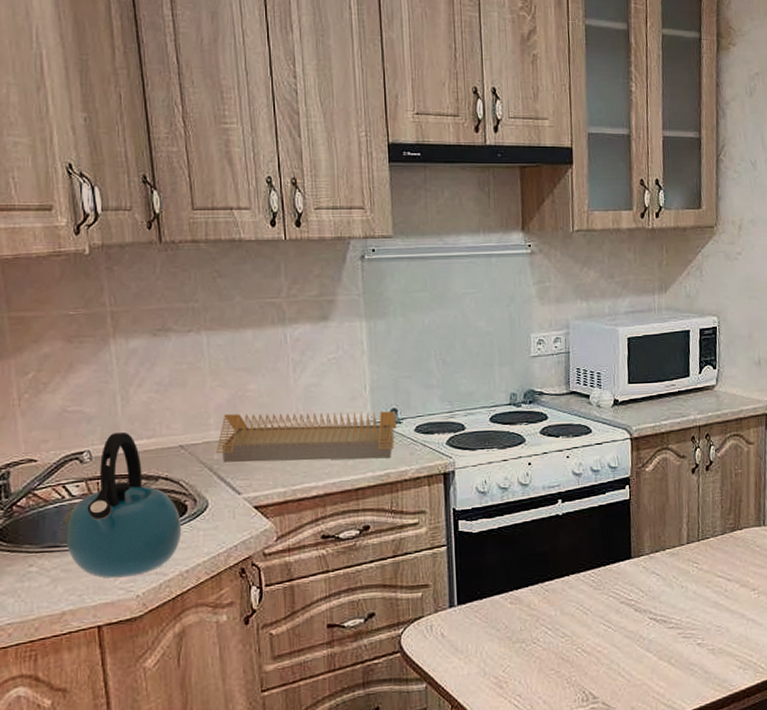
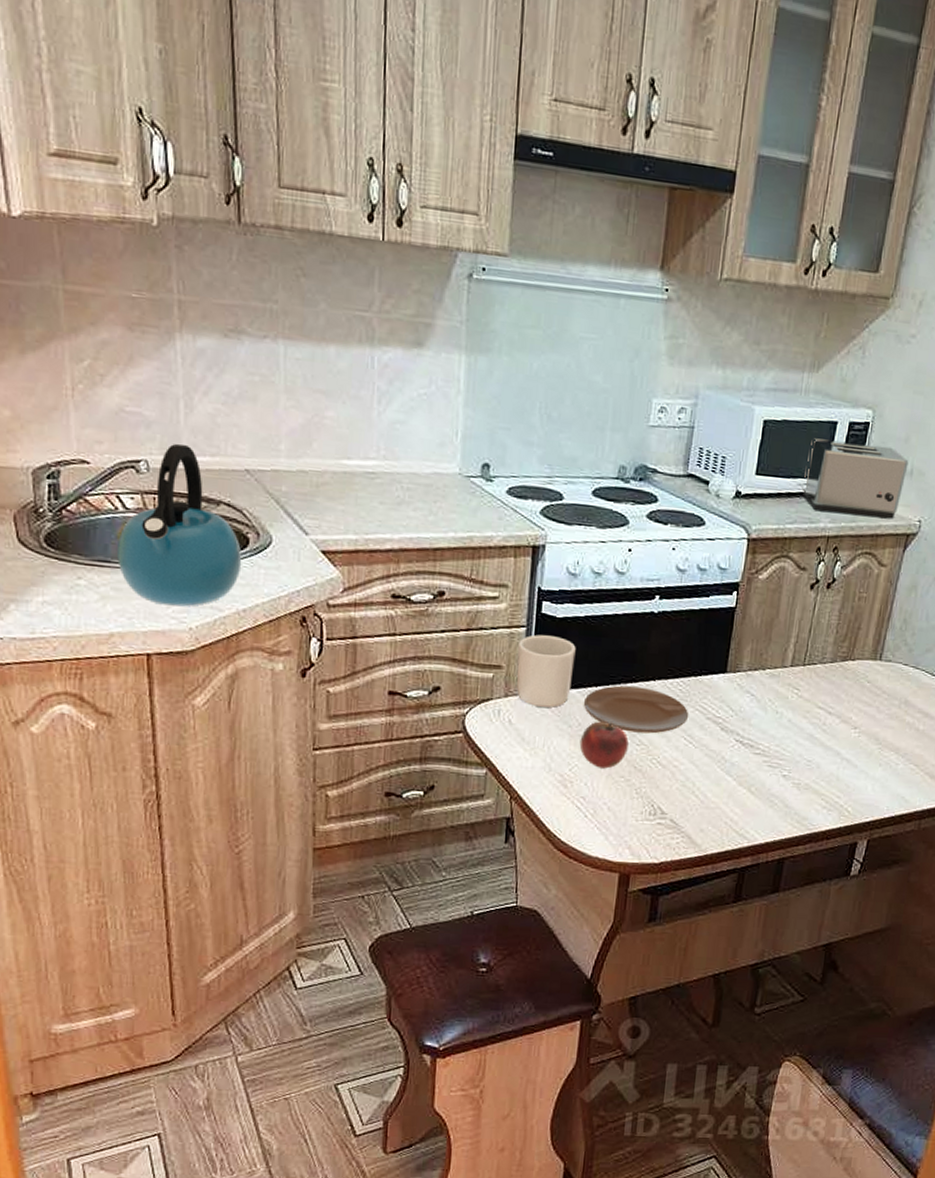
dish rack: present [217,411,397,463] -> none [286,442,488,519]
mug: none [442,550,495,617] -> present [516,634,576,708]
plate: none [507,583,605,627] -> present [583,685,689,734]
fruit: none [509,620,554,665] -> present [579,721,629,769]
toaster: none [669,344,756,406] -> present [802,438,909,519]

